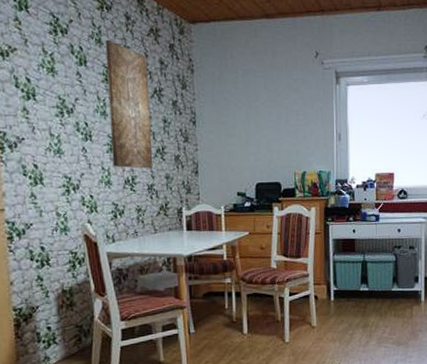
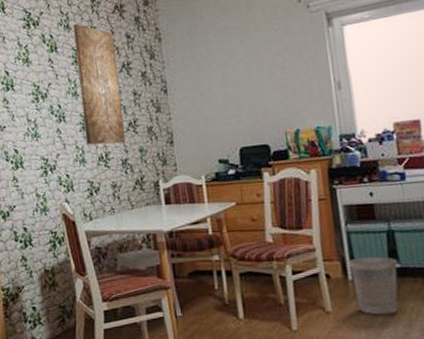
wastebasket: none [333,282,366,328] -> present [349,256,399,315]

